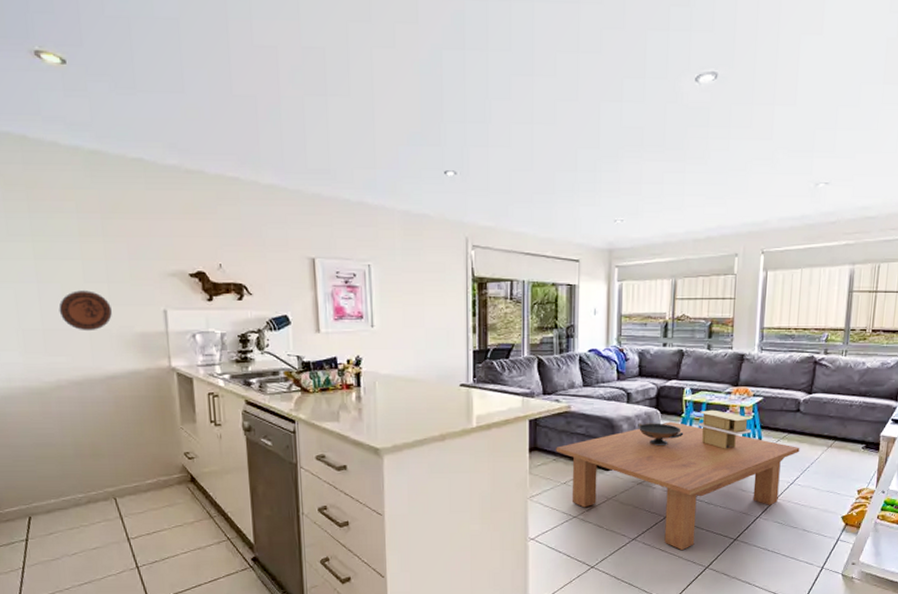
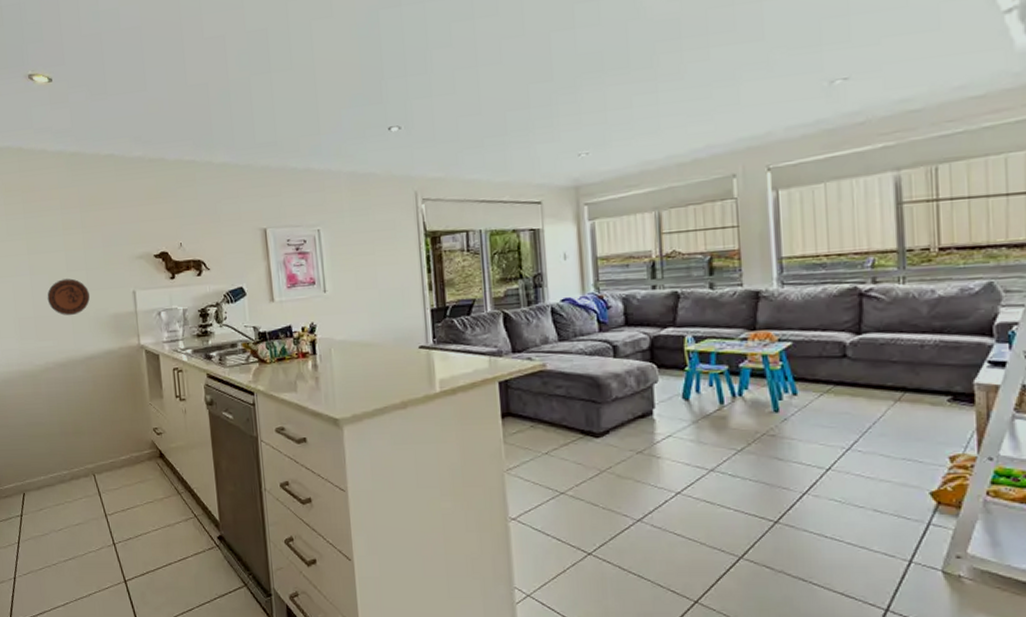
coffee table: present [556,421,800,551] -> none [532,376,854,536]
decorative bowl: present [638,423,684,446] -> none [630,379,690,407]
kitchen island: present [699,409,752,449] -> none [708,360,781,408]

